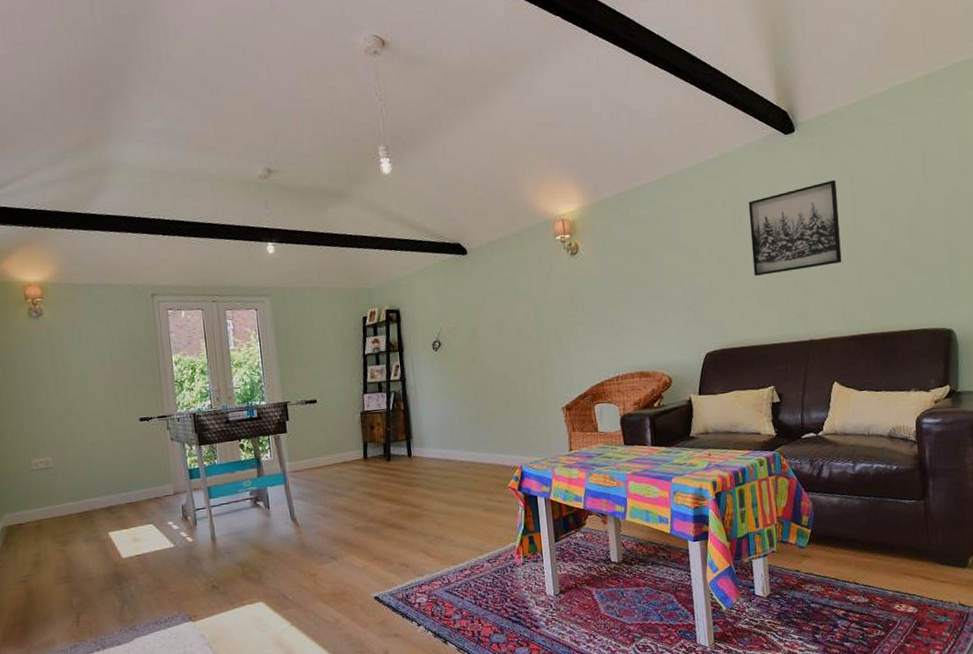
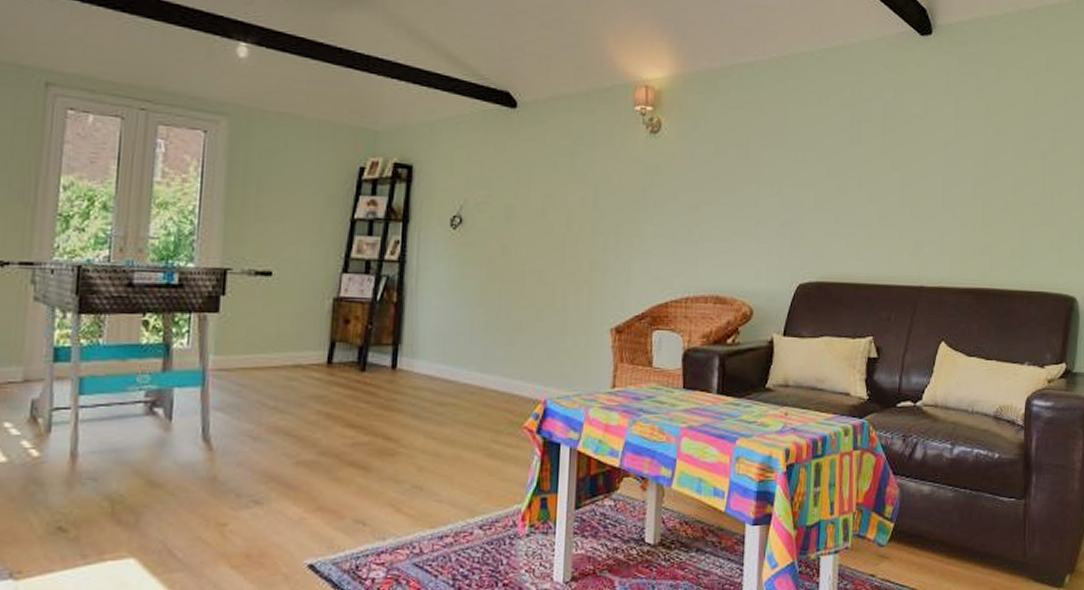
wall art: present [748,179,842,276] -> none [866,98,971,199]

